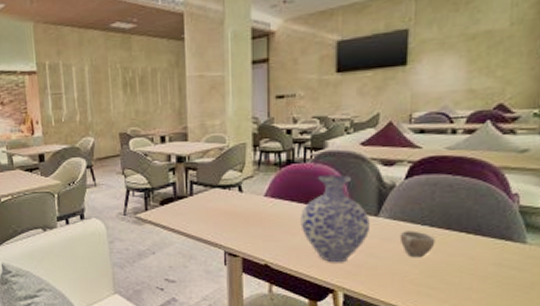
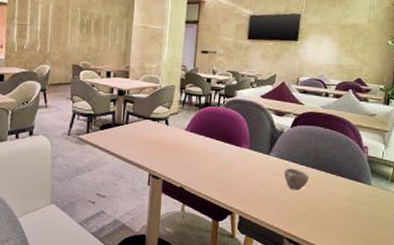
vase: present [300,174,370,263] -> none [211,118,263,190]

